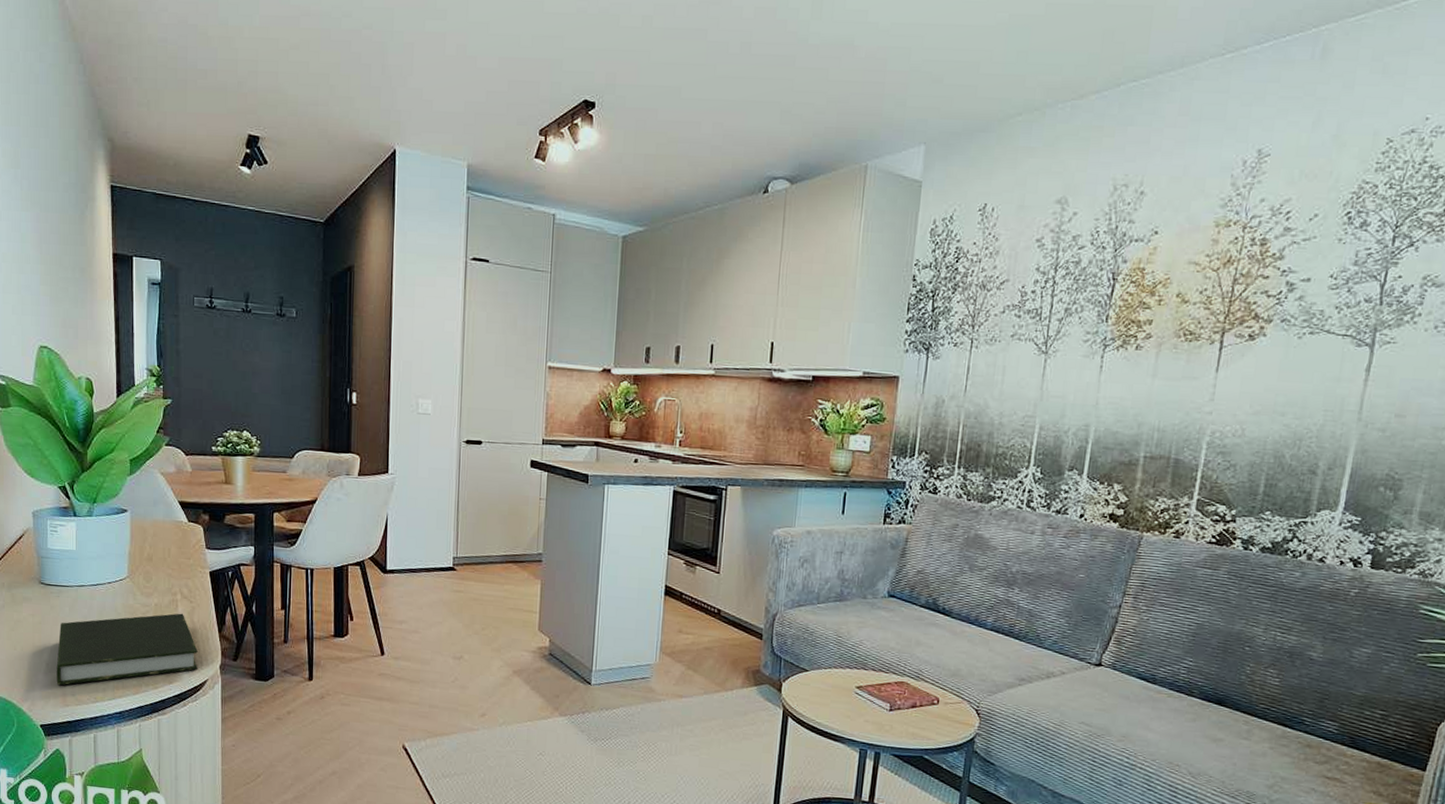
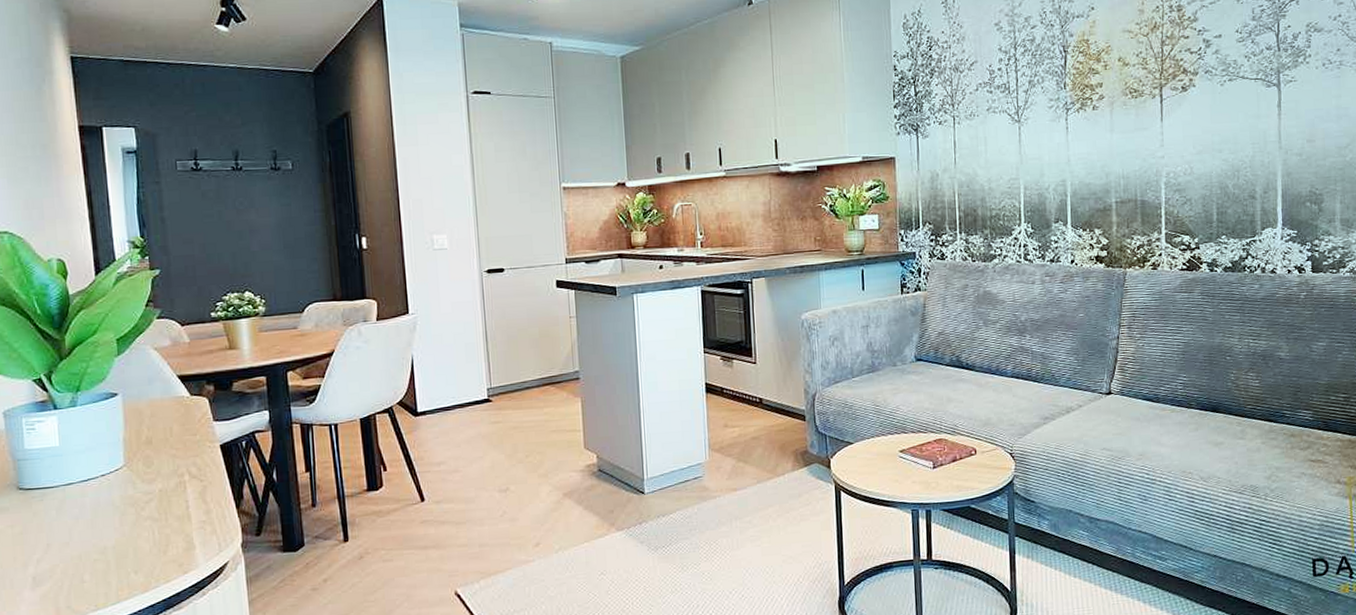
book: present [56,613,198,686] -> none [45,495,215,600]

